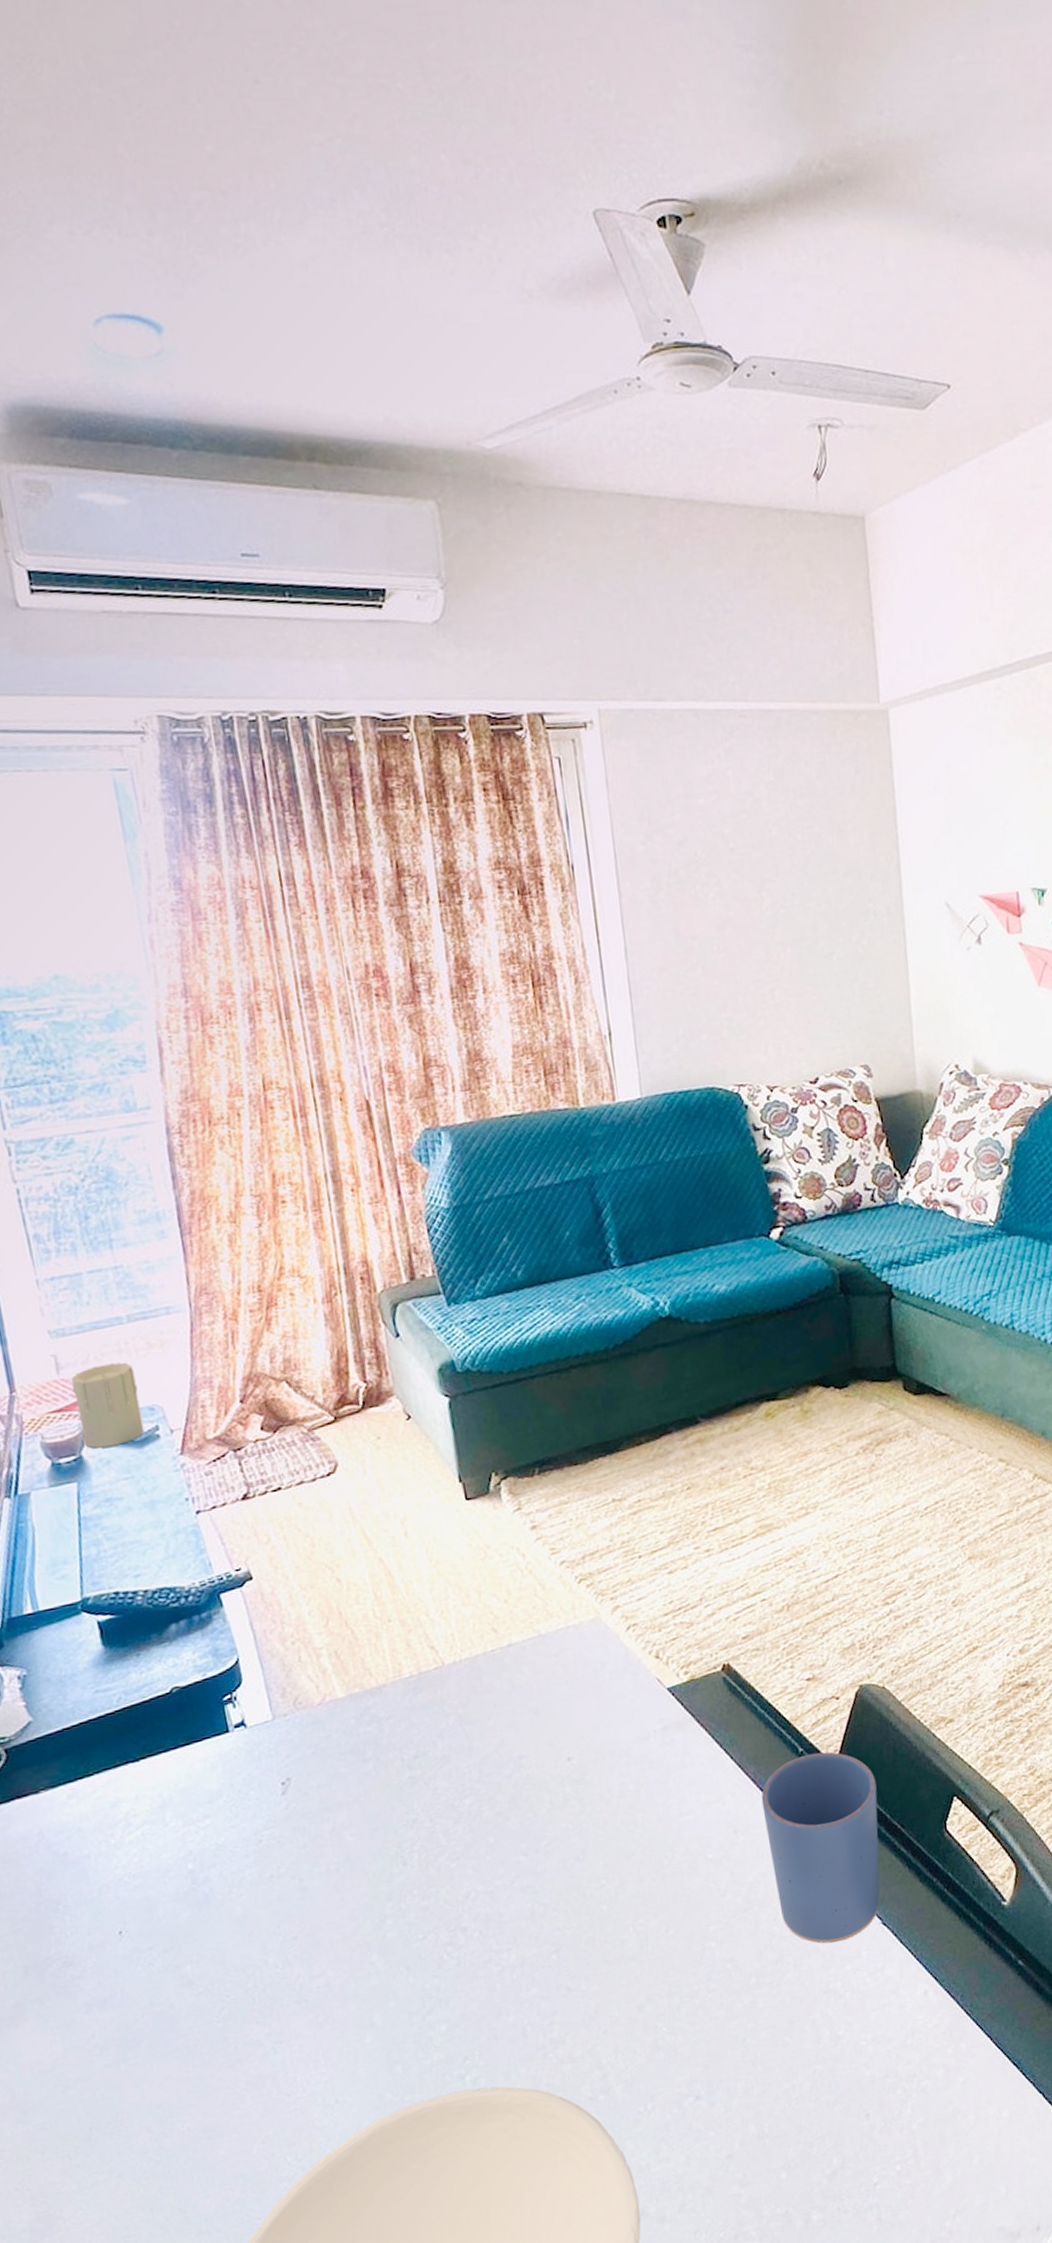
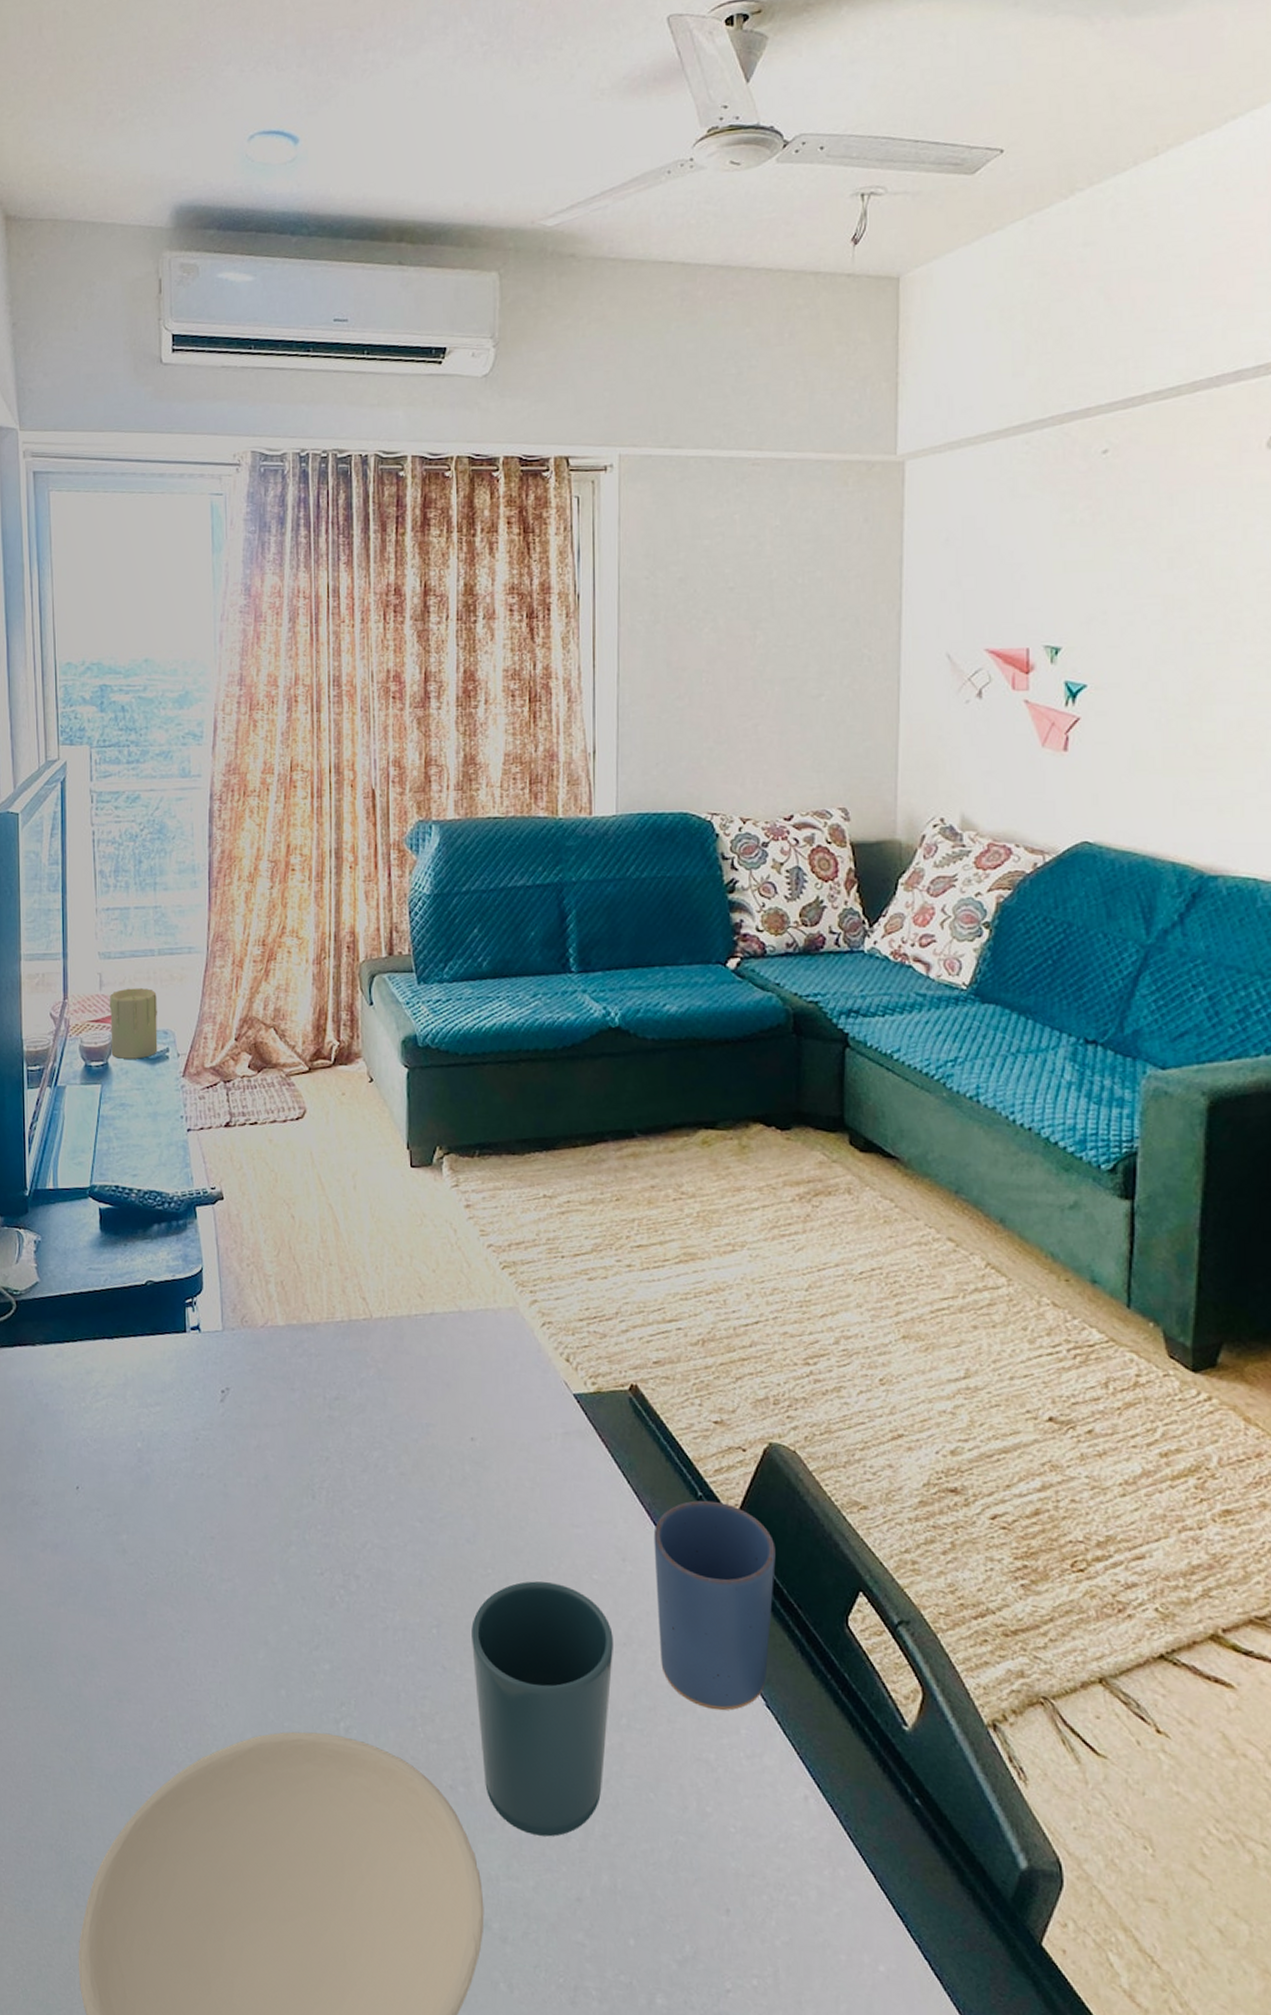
mug: none [592,1873,740,2115] -> present [471,1581,613,1837]

